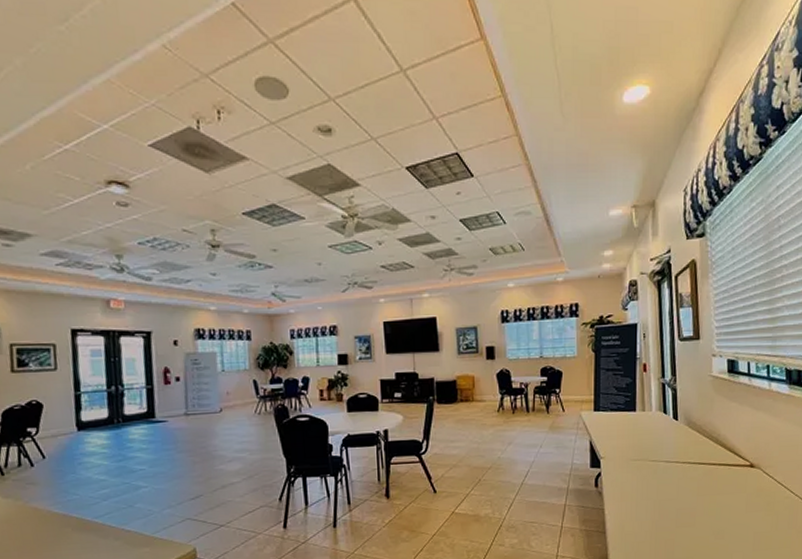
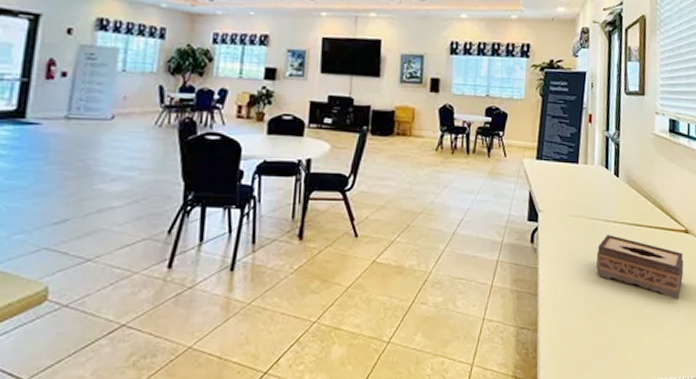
tissue box: none [660,474,751,529] -> present [596,235,684,299]

